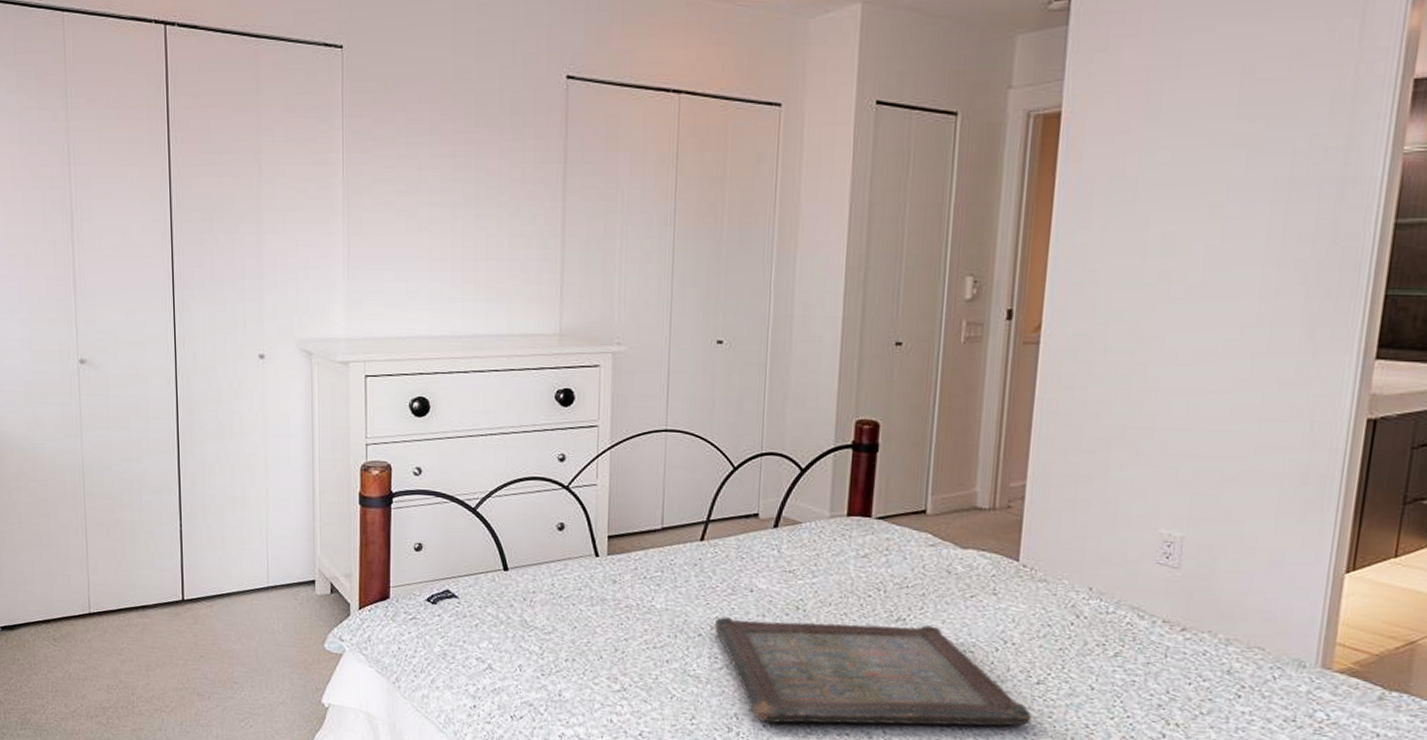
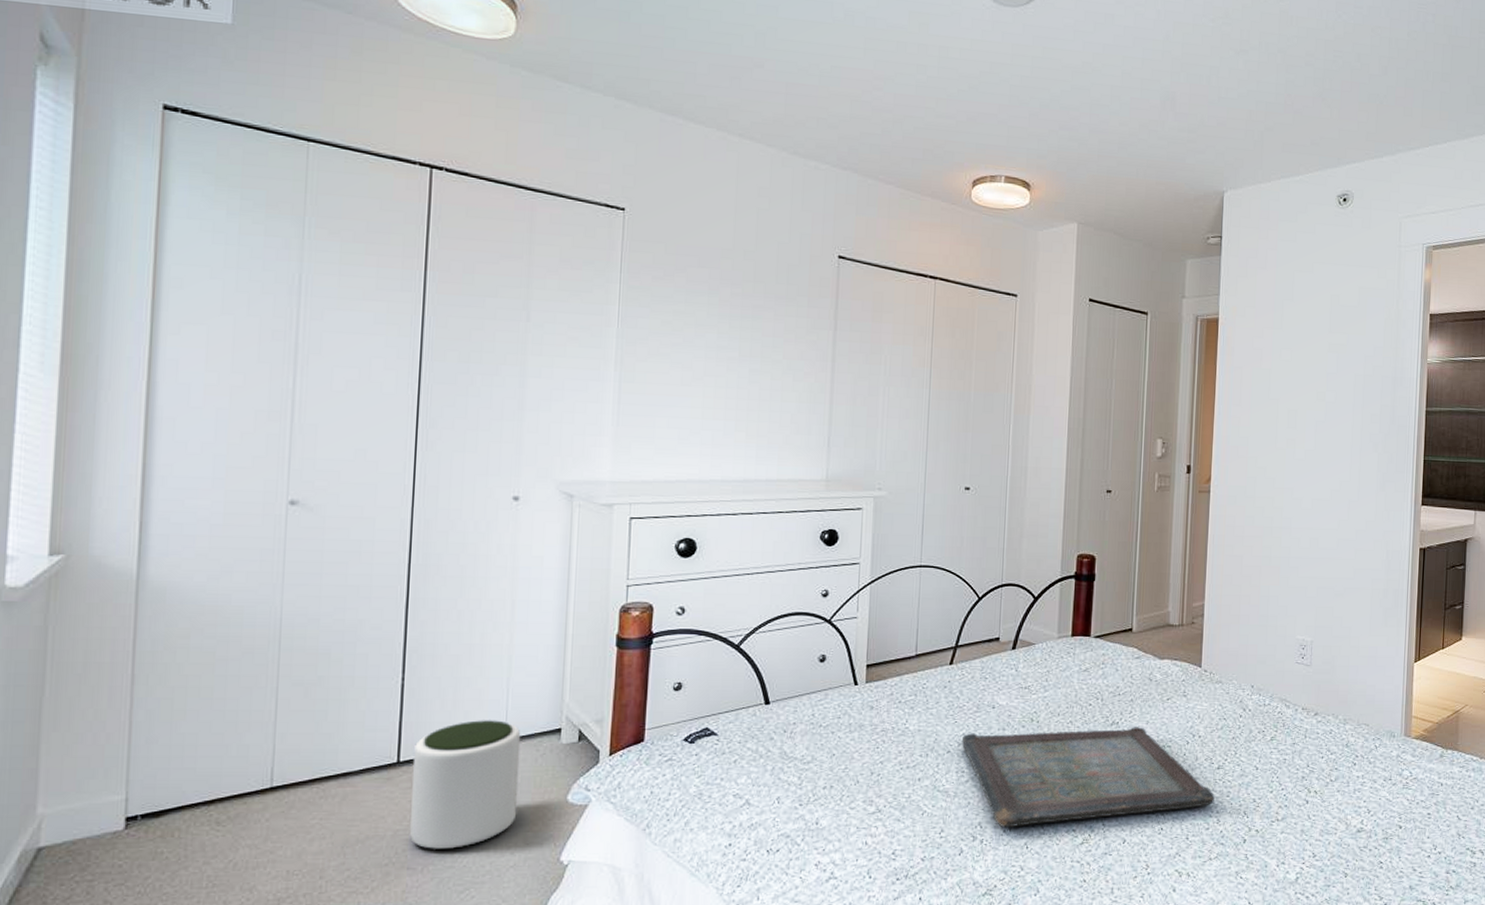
plant pot: none [194,567,282,682] -> present [410,720,521,849]

